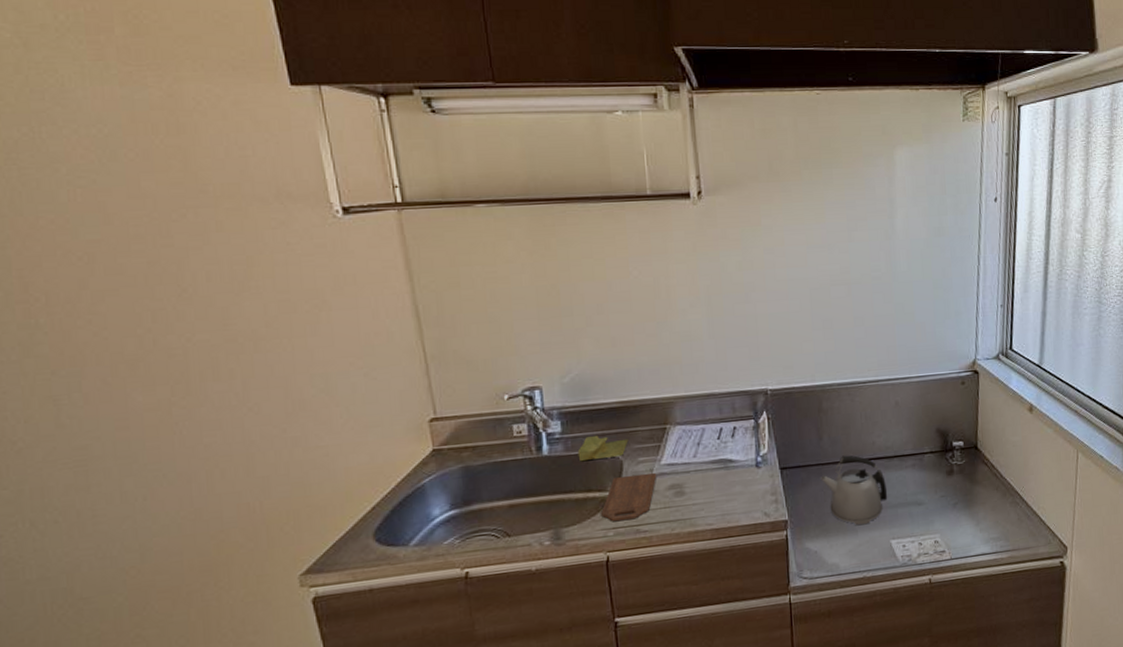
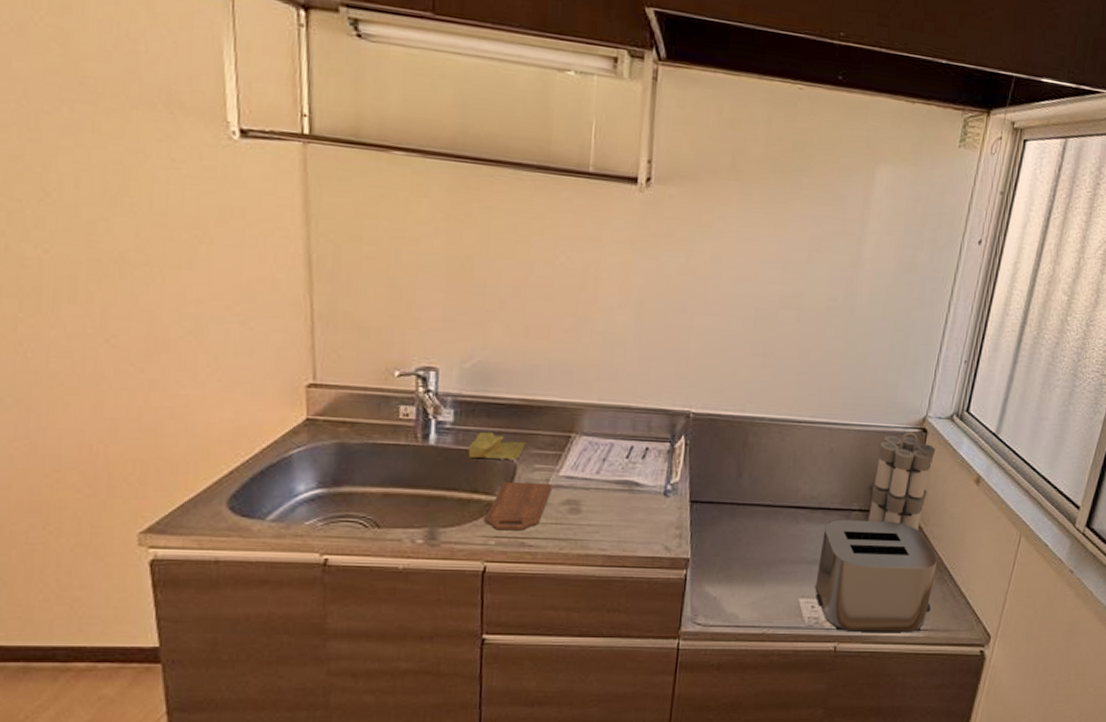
kettle: present [820,455,888,526] -> none [732,498,805,577]
toaster: none [902,457,1009,565] -> present [815,519,938,633]
spice rack: none [939,375,989,462] -> present [867,431,936,530]

